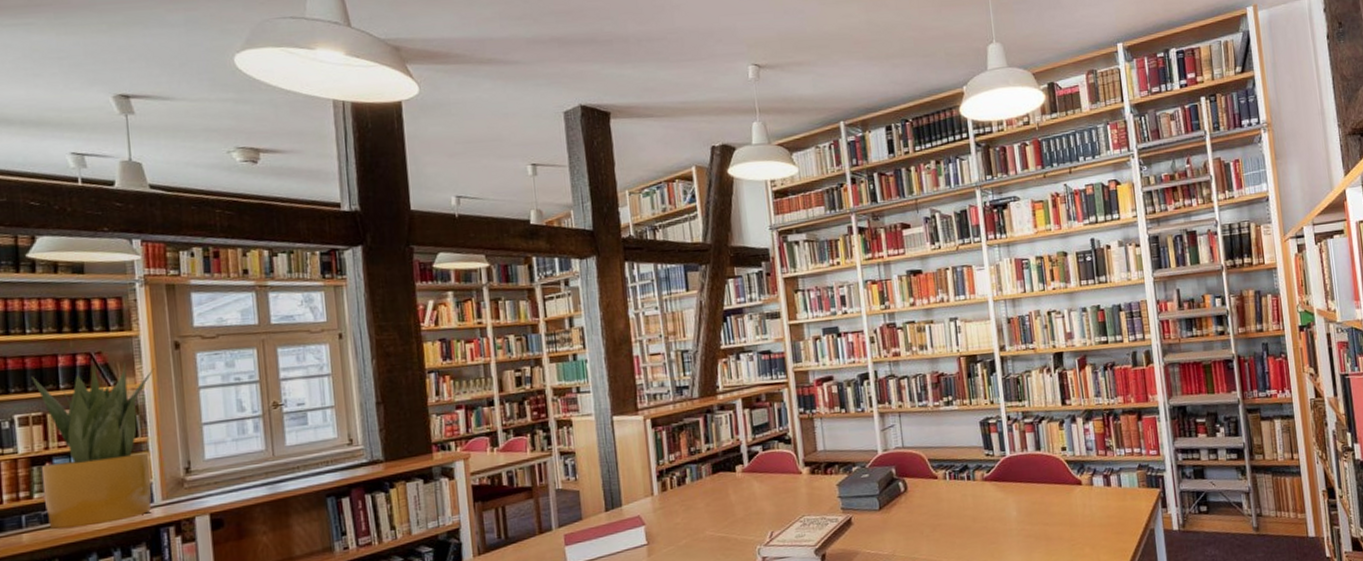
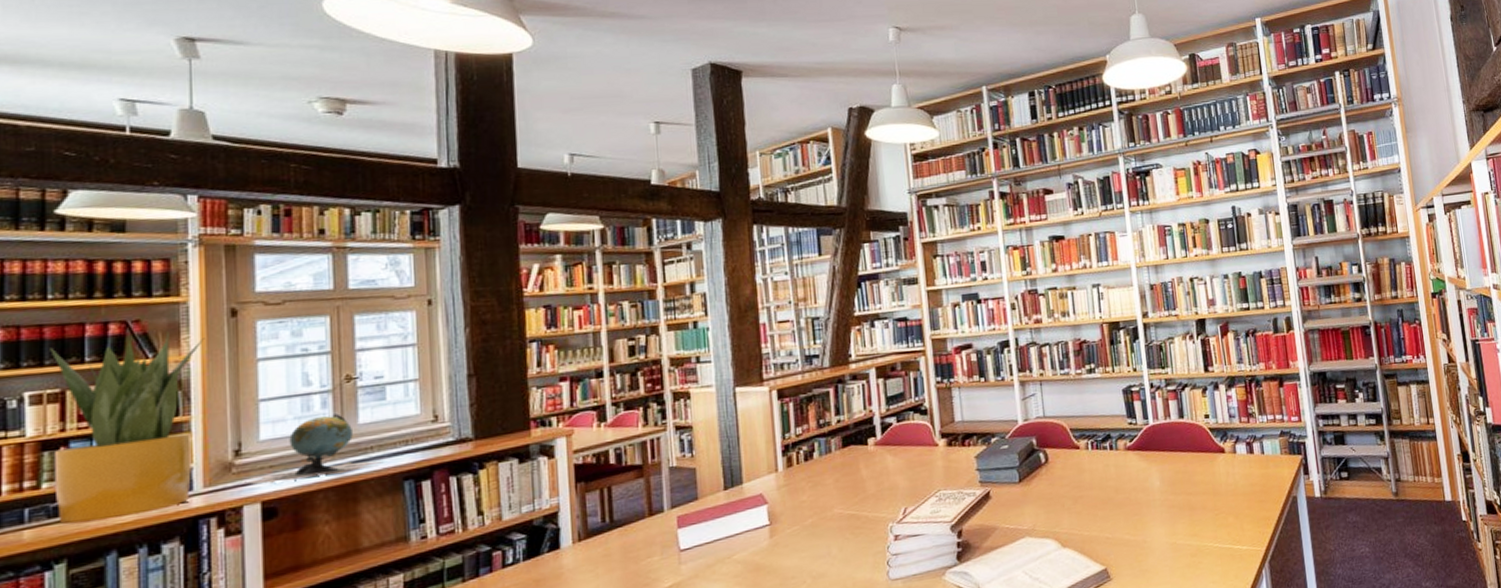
globe: none [190,436,309,498] -> present [239,413,384,484]

